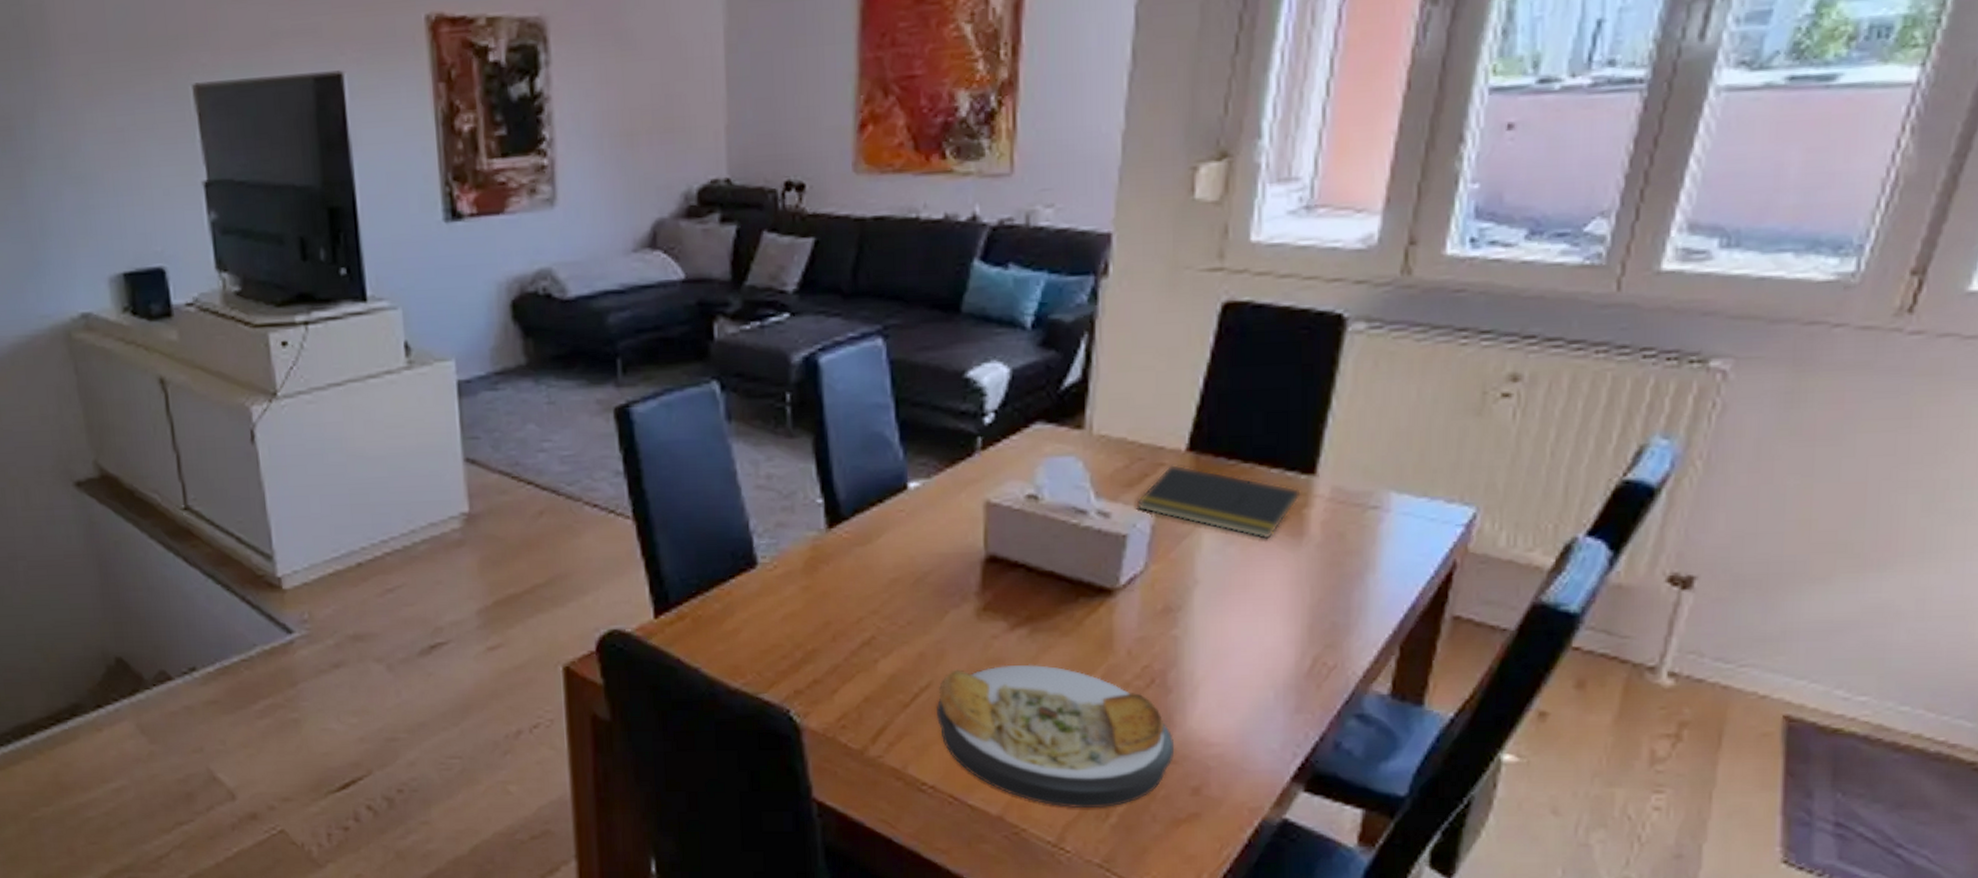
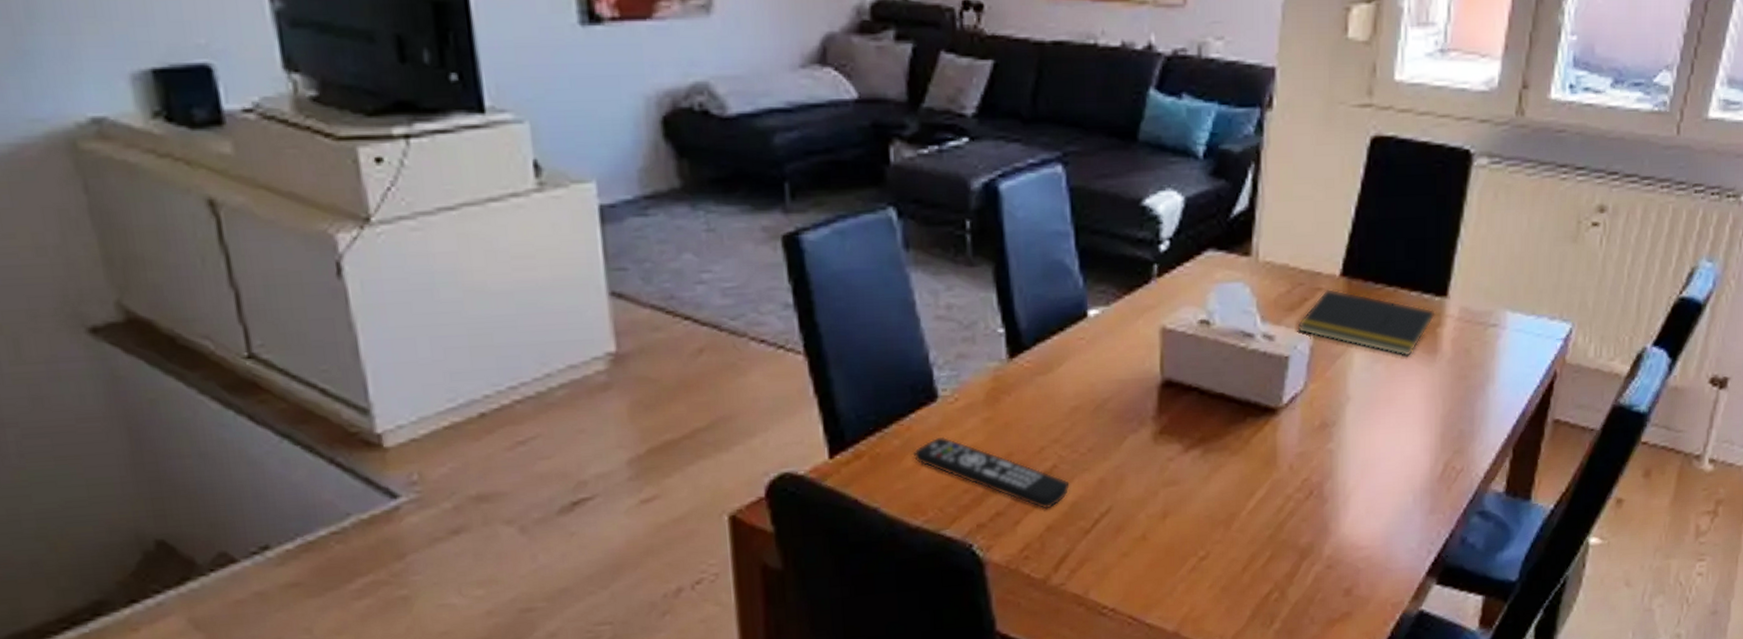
remote control: none [734,602,888,680] -> present [914,436,1070,509]
plate: present [937,664,1175,809] -> none [1116,483,1330,618]

